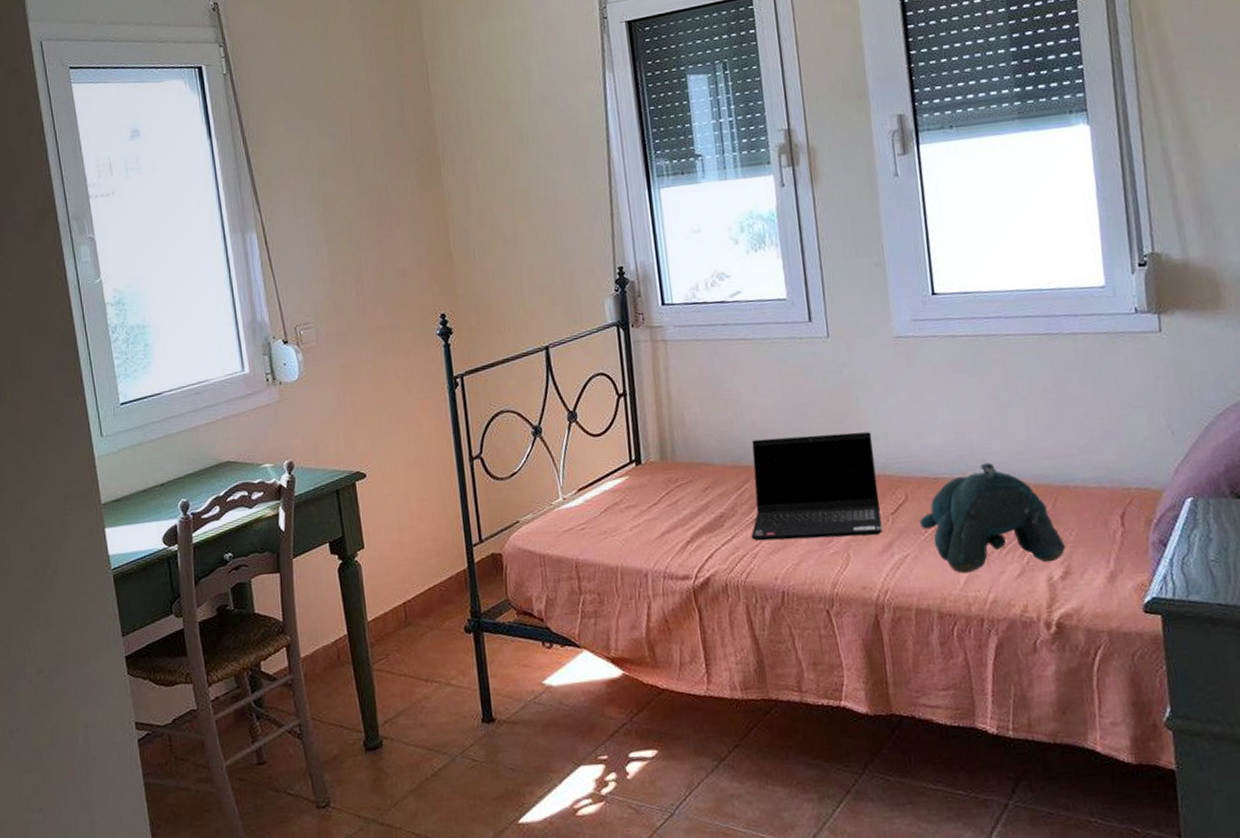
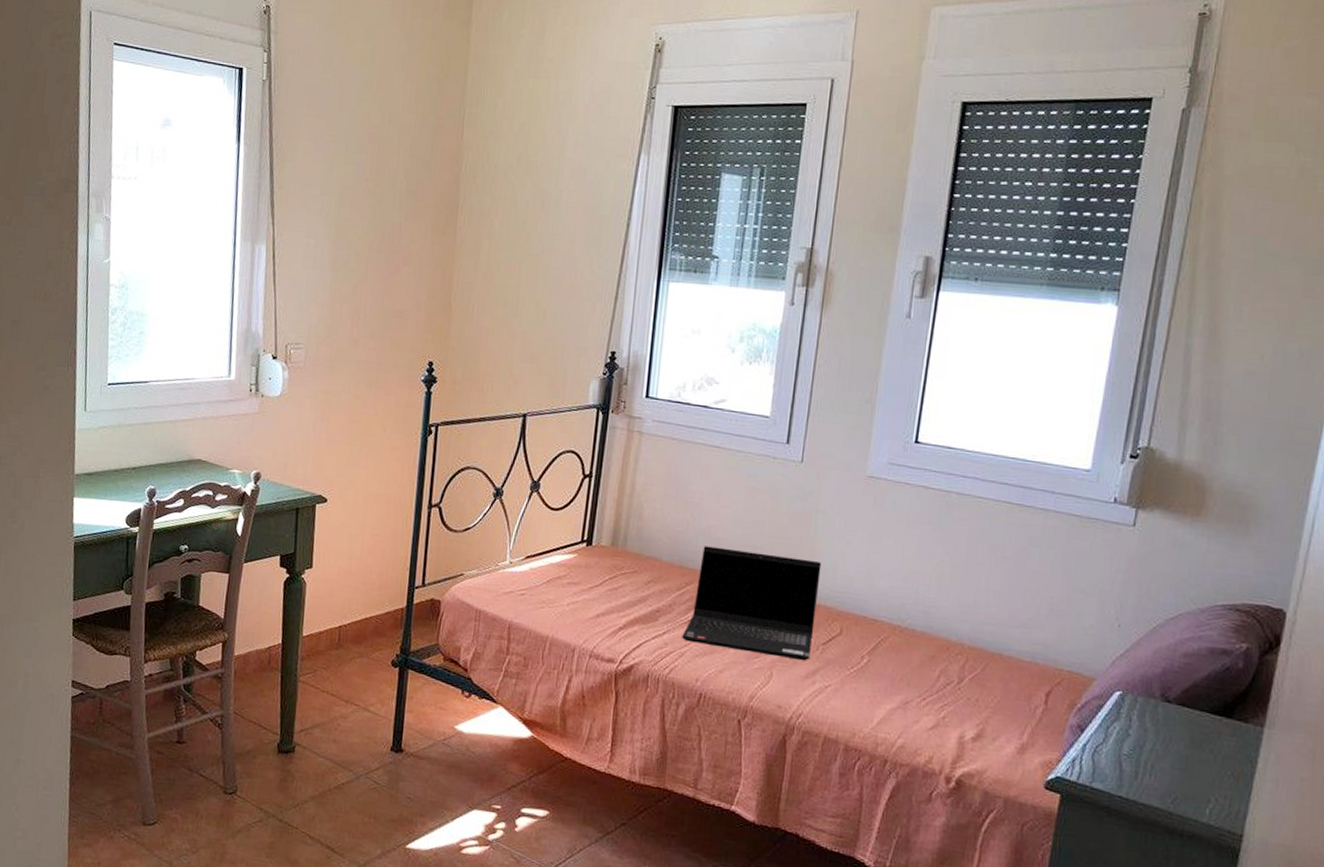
teddy bear: present [919,462,1065,574] -> none [847,615,984,723]

